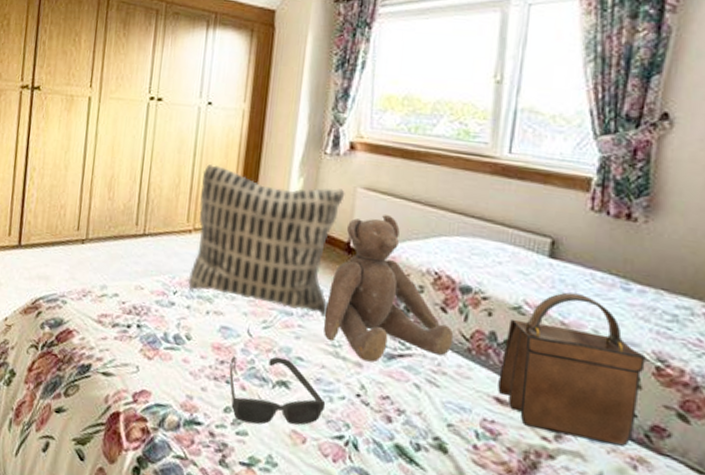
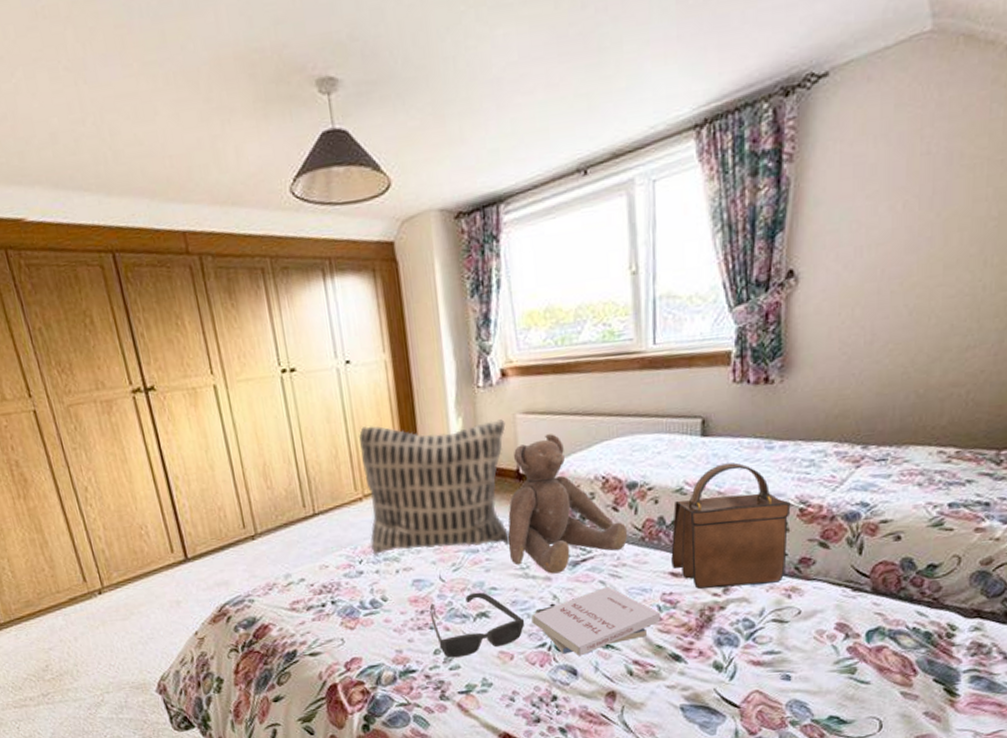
books: none [333,391,478,464] -> present [531,586,661,656]

